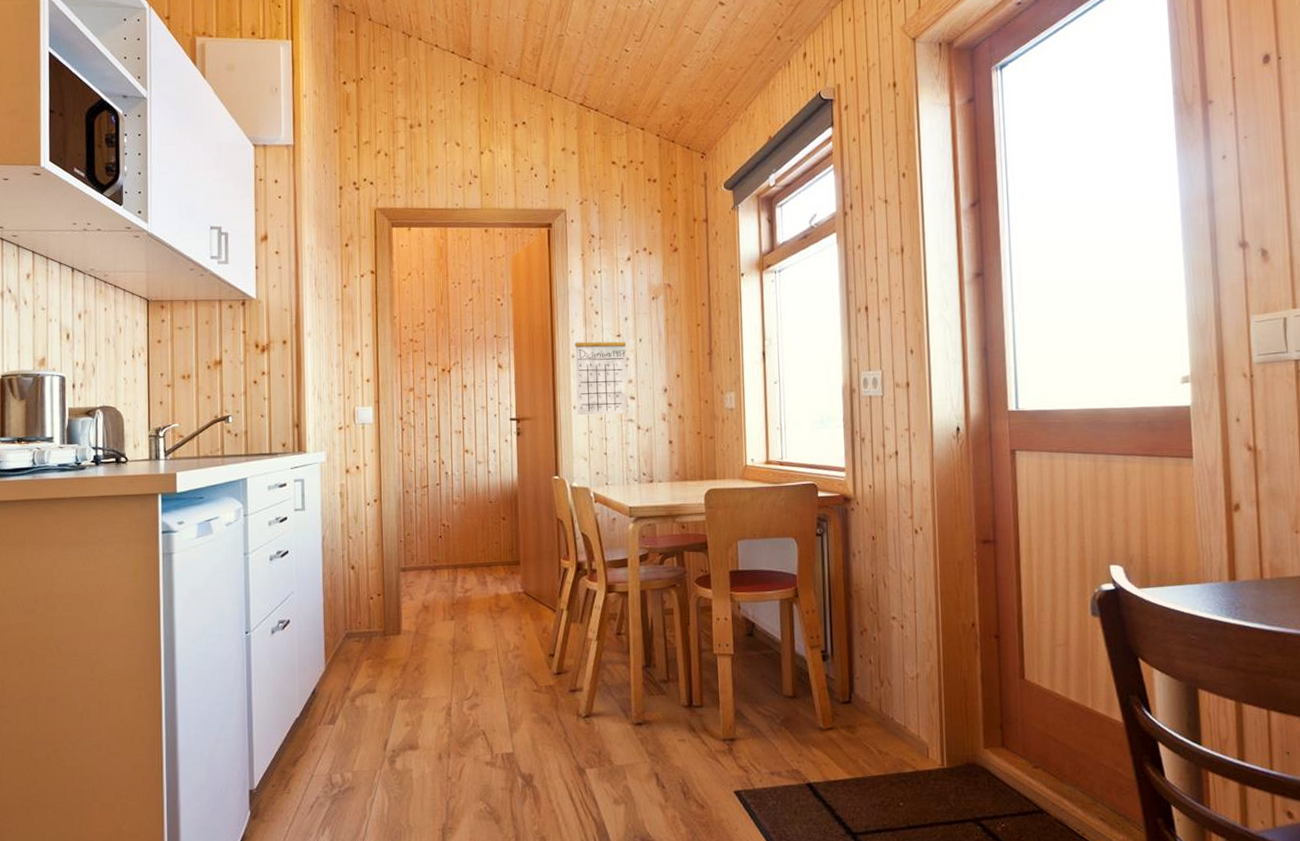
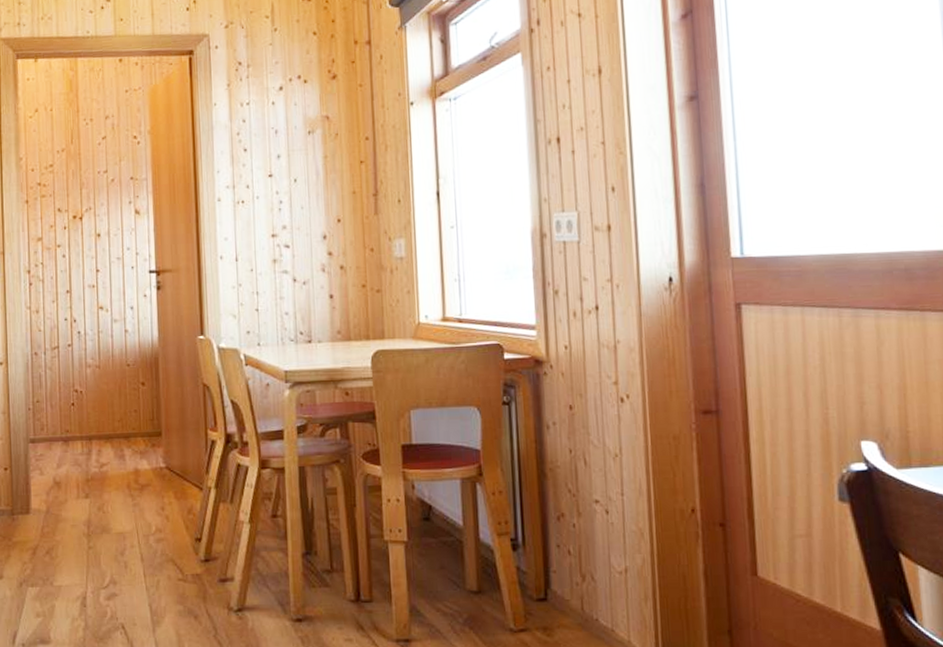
calendar: present [575,325,627,416] -> none [221,164,281,267]

